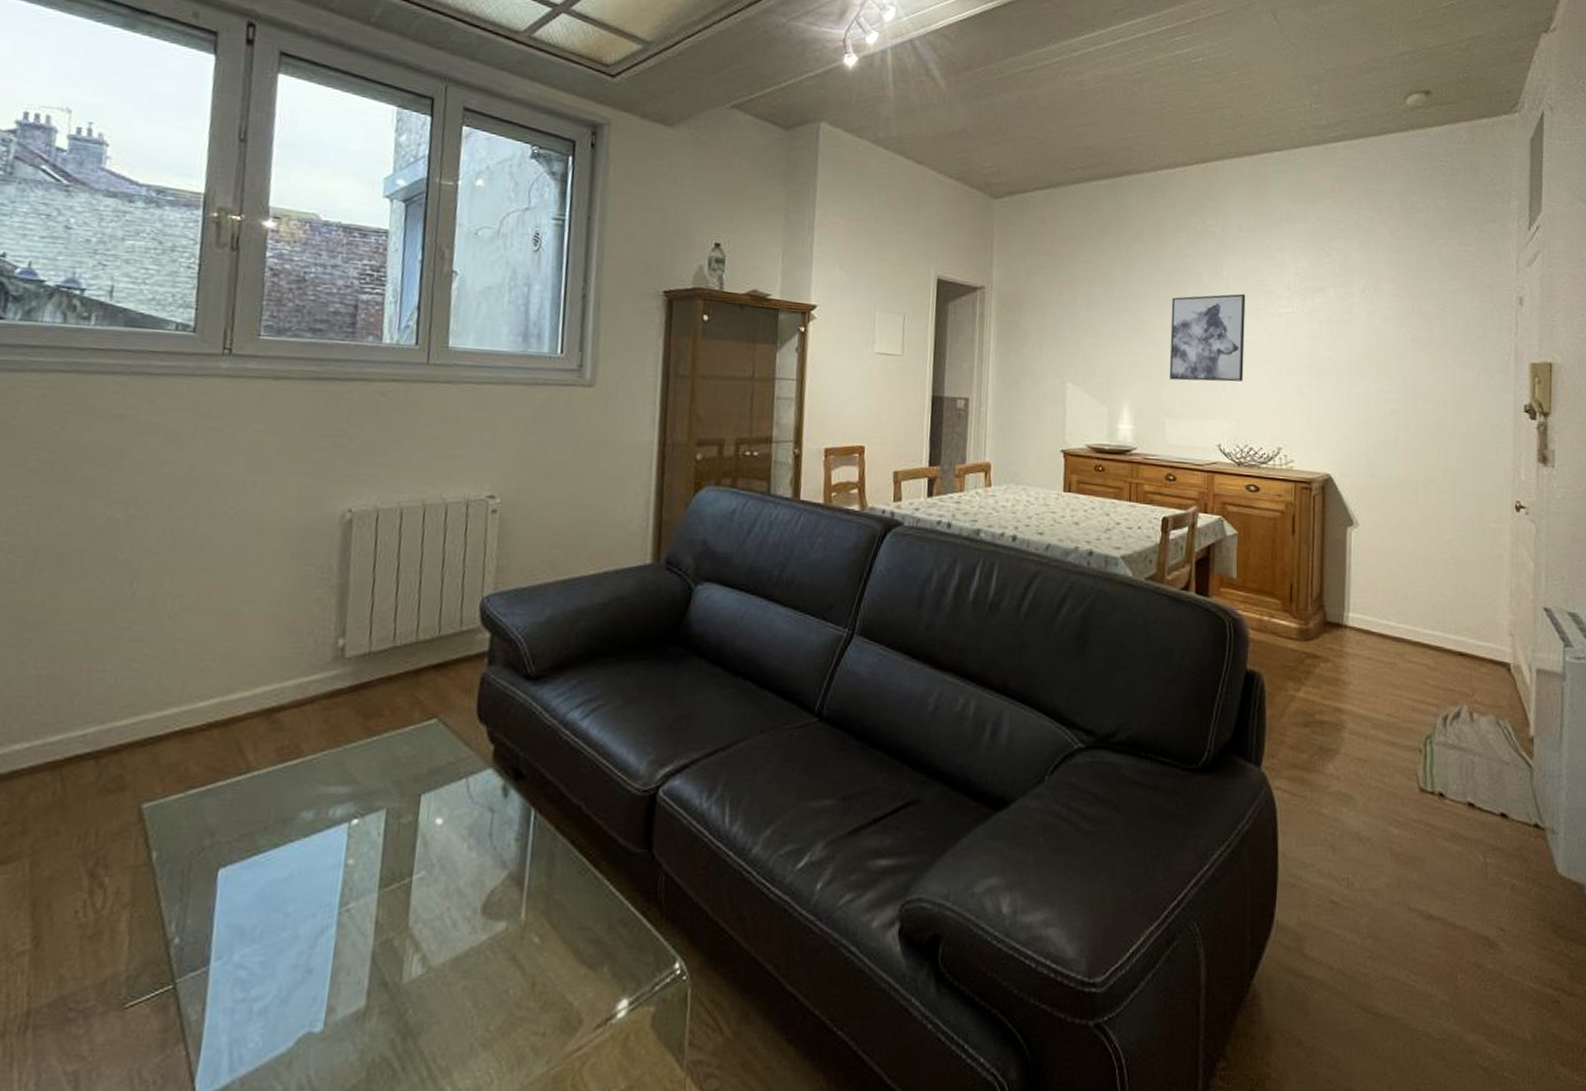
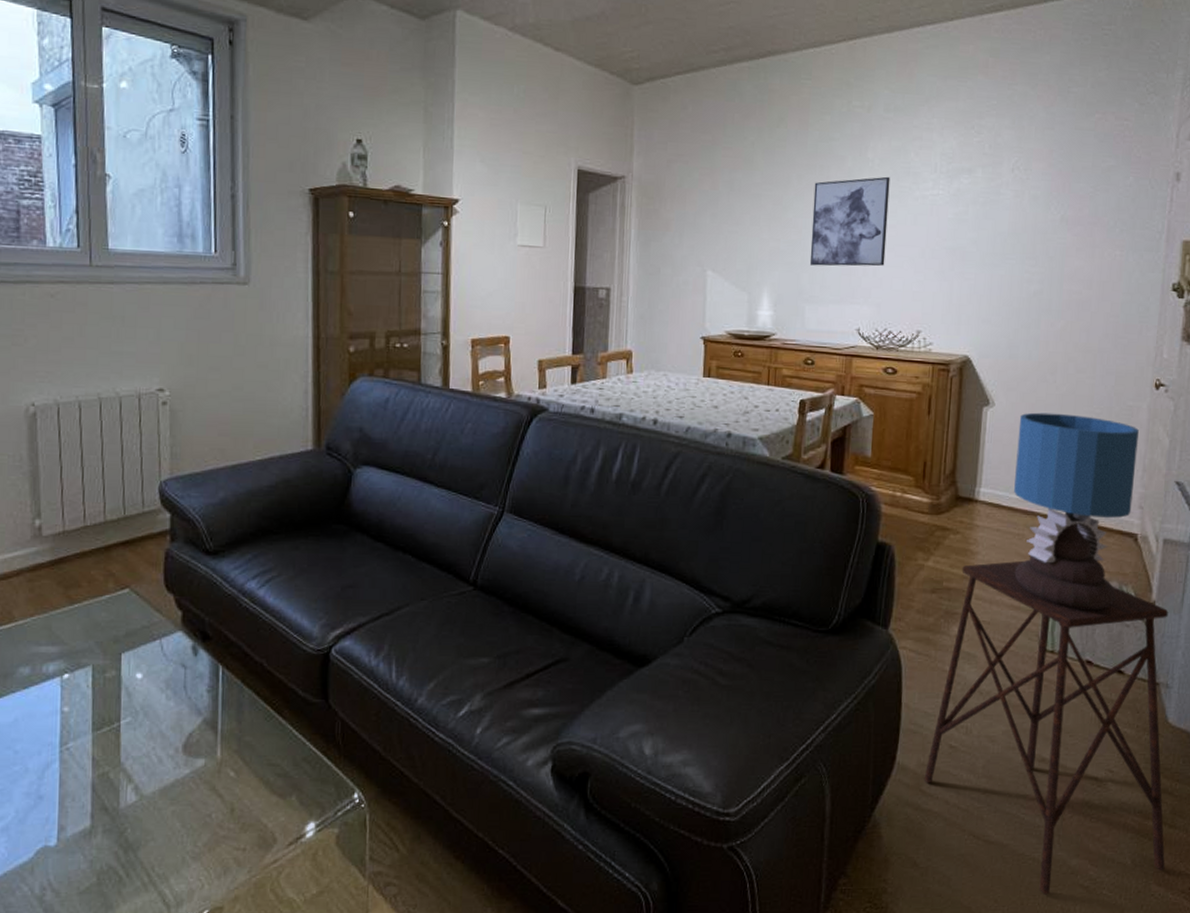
side table: none [1305,691,1568,1079] -> present [924,560,1169,895]
table lamp: none [1383,533,1503,747] -> present [1014,412,1139,611]

